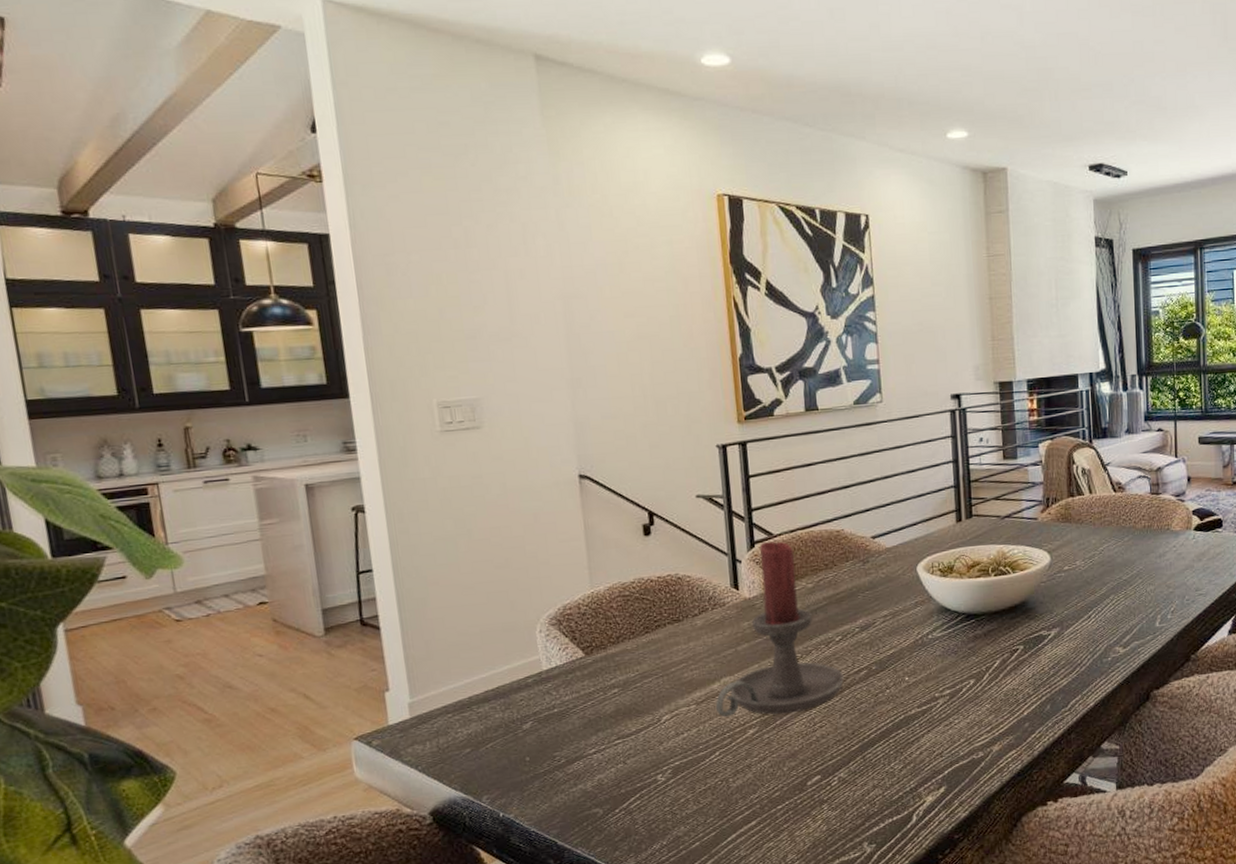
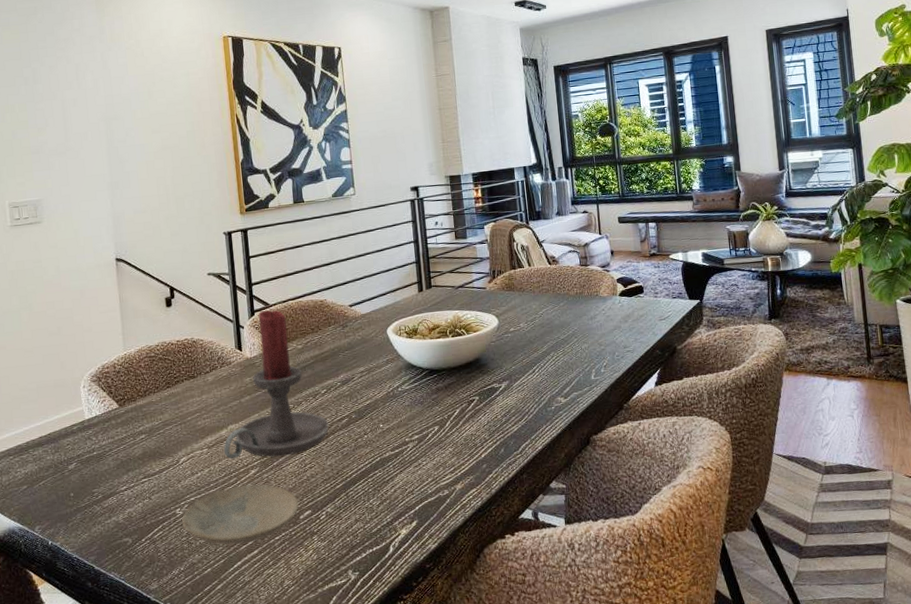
plate: none [664,746,806,816] -> present [182,484,299,545]

